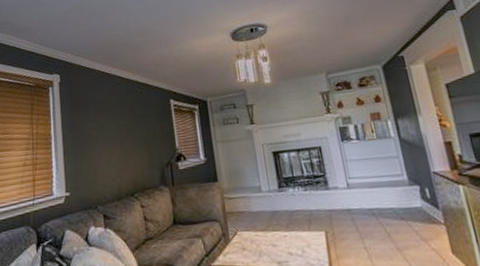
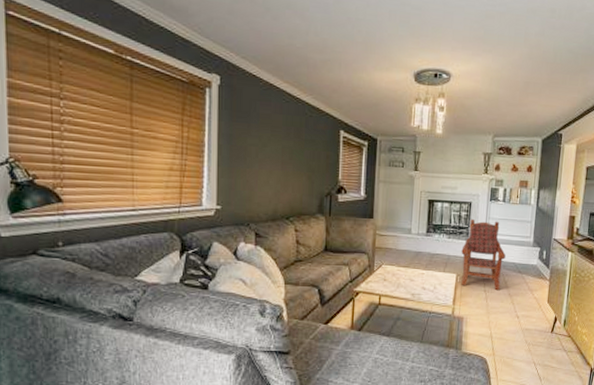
armchair: none [323,162,385,246] -> present [461,220,506,291]

